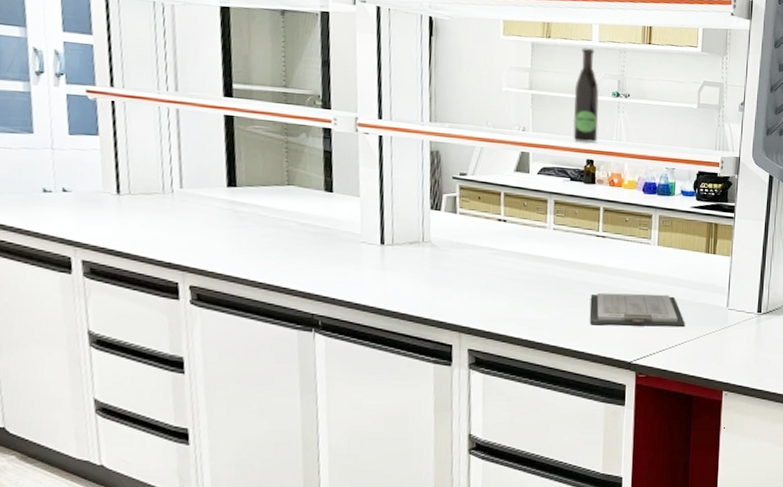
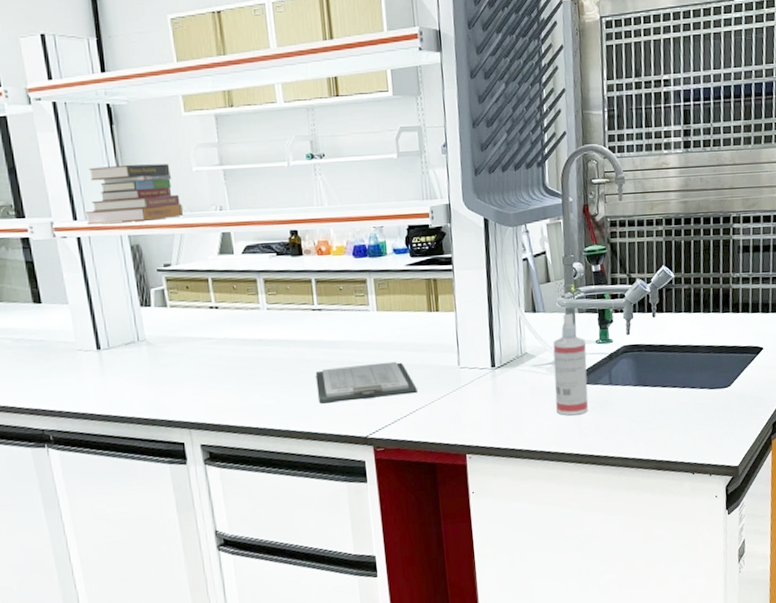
books: none [391,72,487,131] -> present [85,163,184,224]
bottle: present [572,47,600,143] -> none [266,110,298,214]

